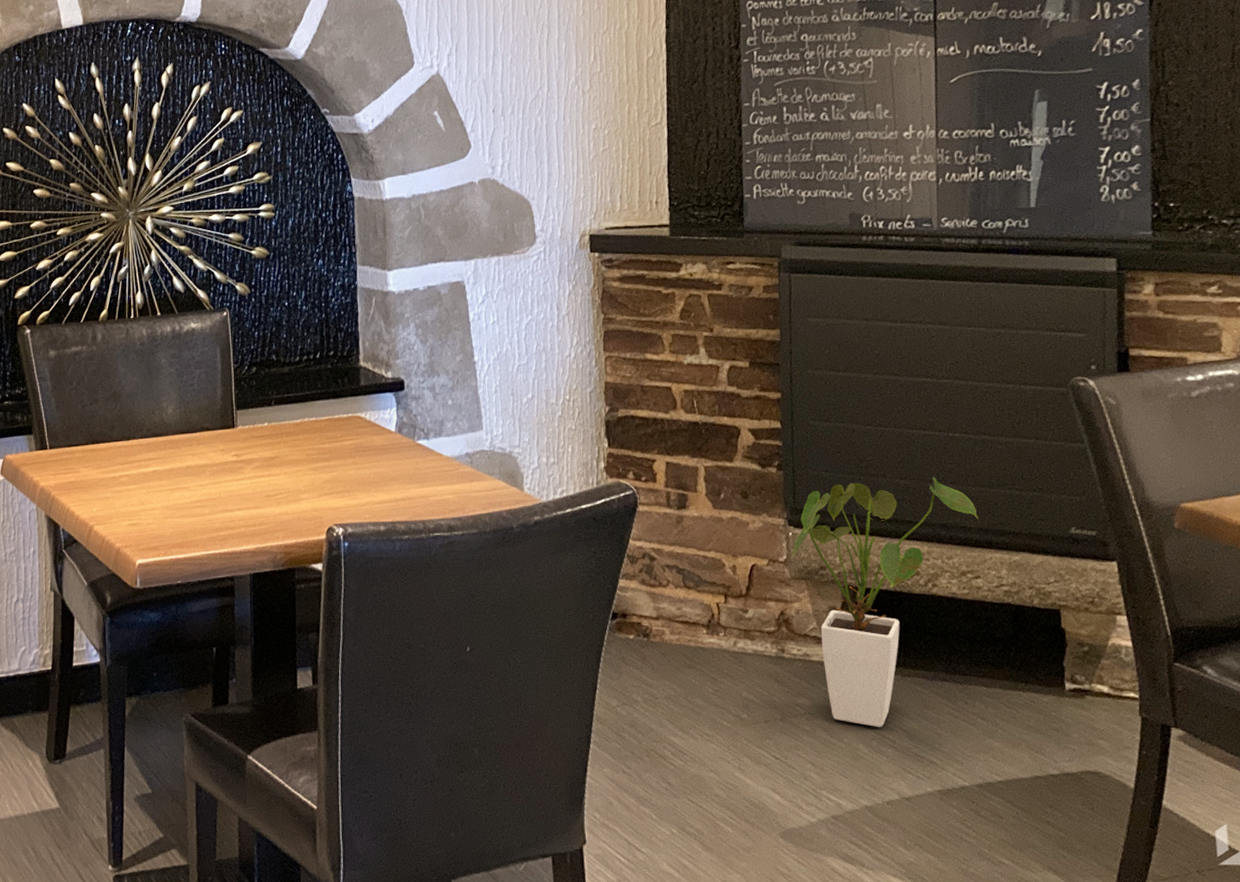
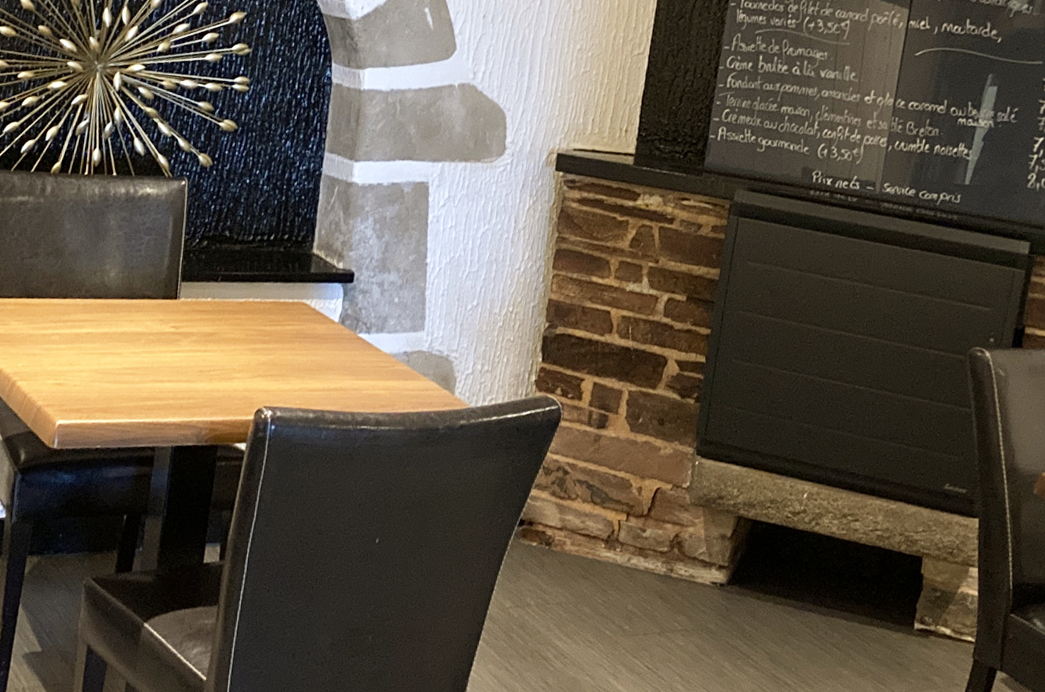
house plant: present [791,476,978,727] -> none [694,421,867,648]

